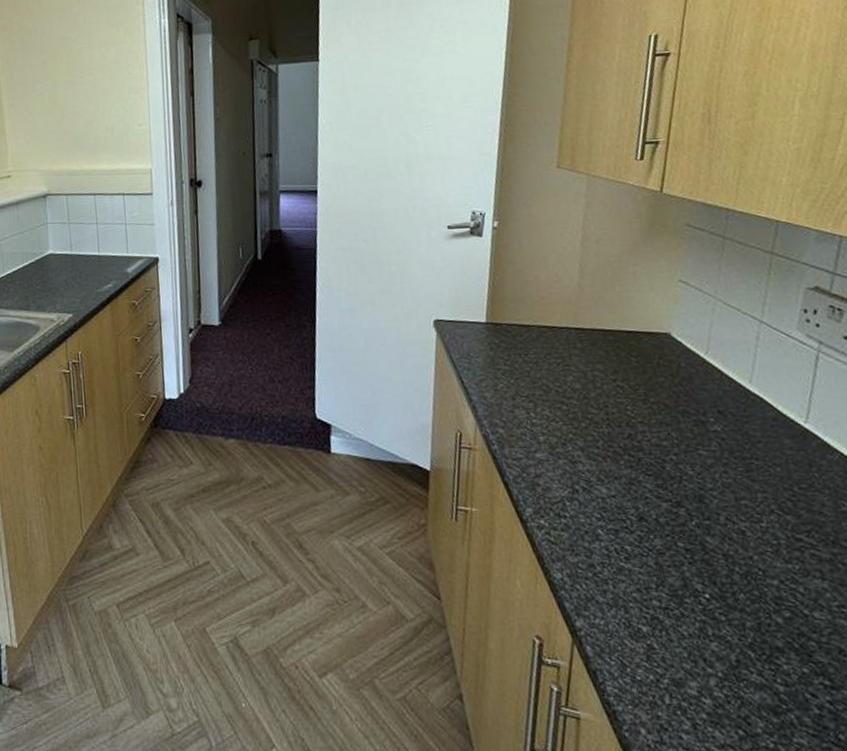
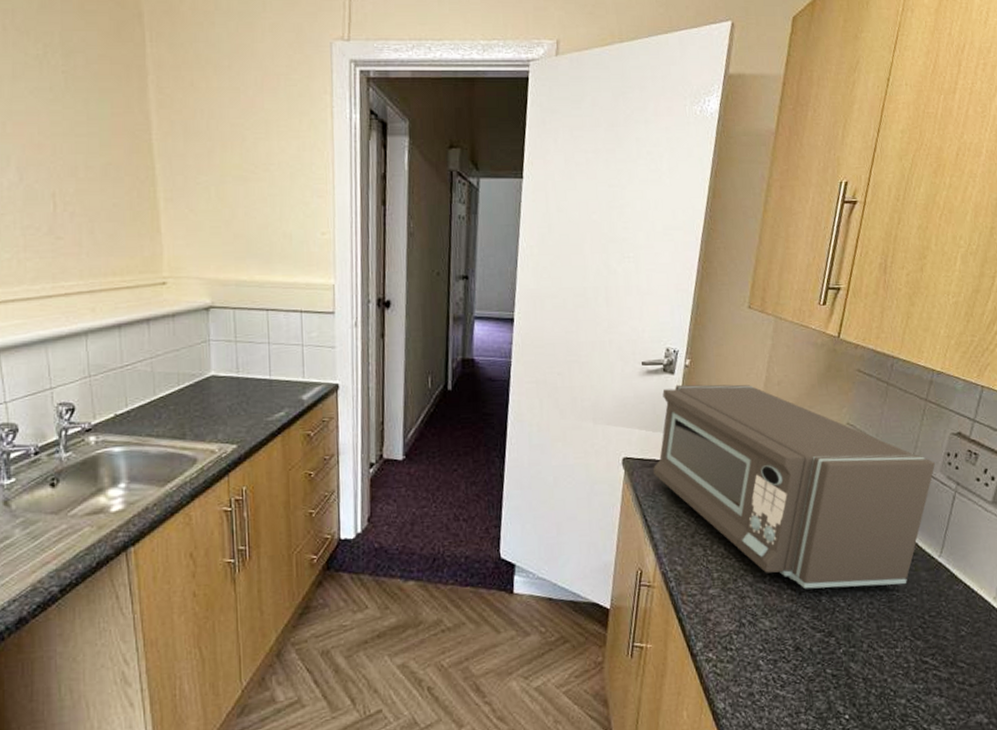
microwave: none [466,244,791,456] -> present [652,384,936,589]

